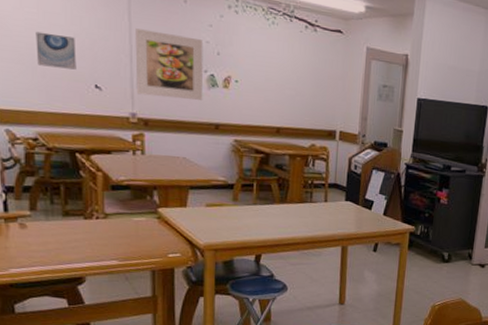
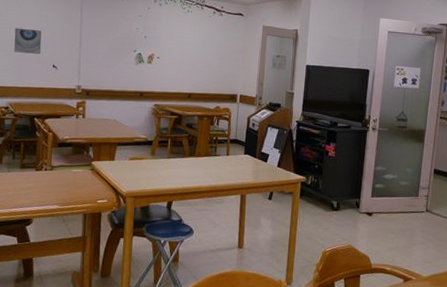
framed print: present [135,28,204,101] -> none [82,21,134,74]

